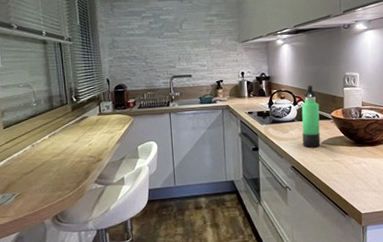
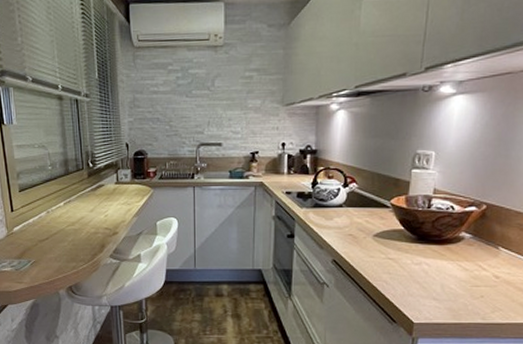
thermos bottle: present [301,84,321,148] -> none [349,162,377,239]

